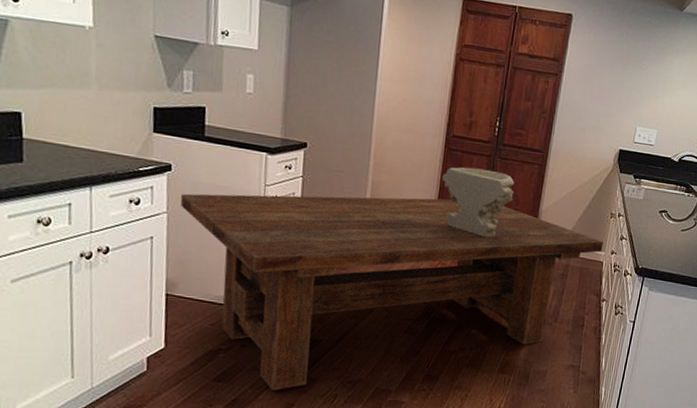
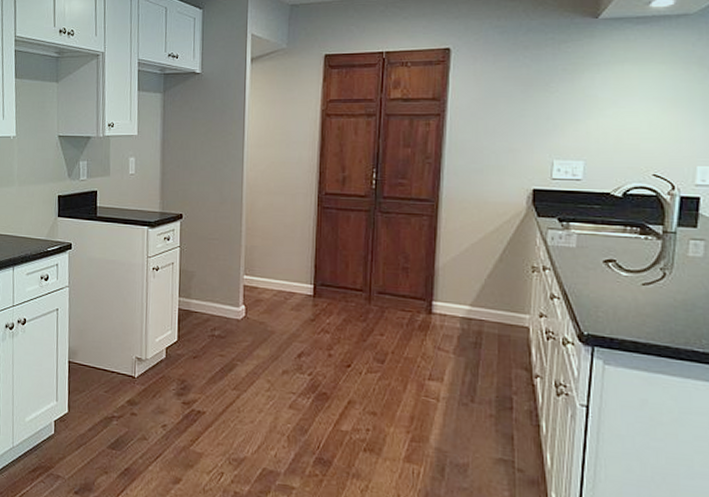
dining table: present [181,193,604,391] -> none [79,260,527,463]
decorative bowl: present [441,167,515,238] -> none [317,225,401,302]

